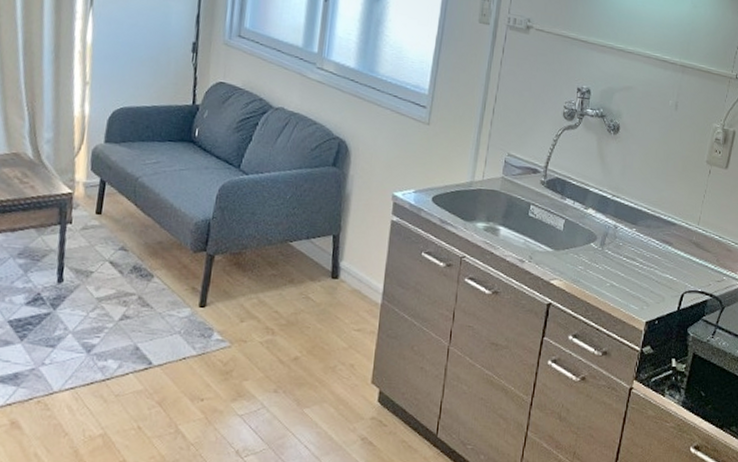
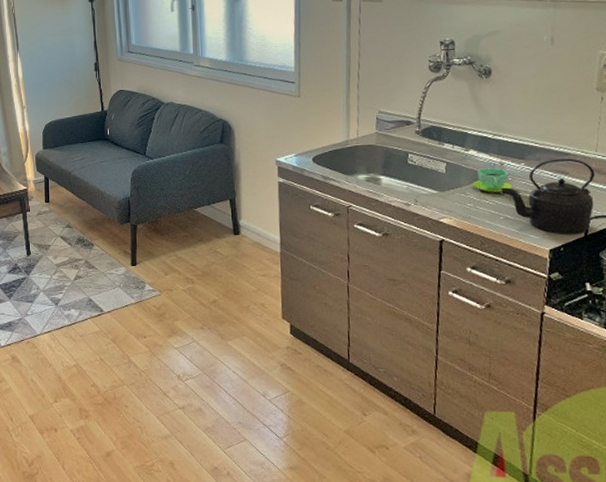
cup: none [586,229,622,257] -> present [472,168,513,193]
kettle: none [610,227,695,308] -> present [500,158,596,234]

